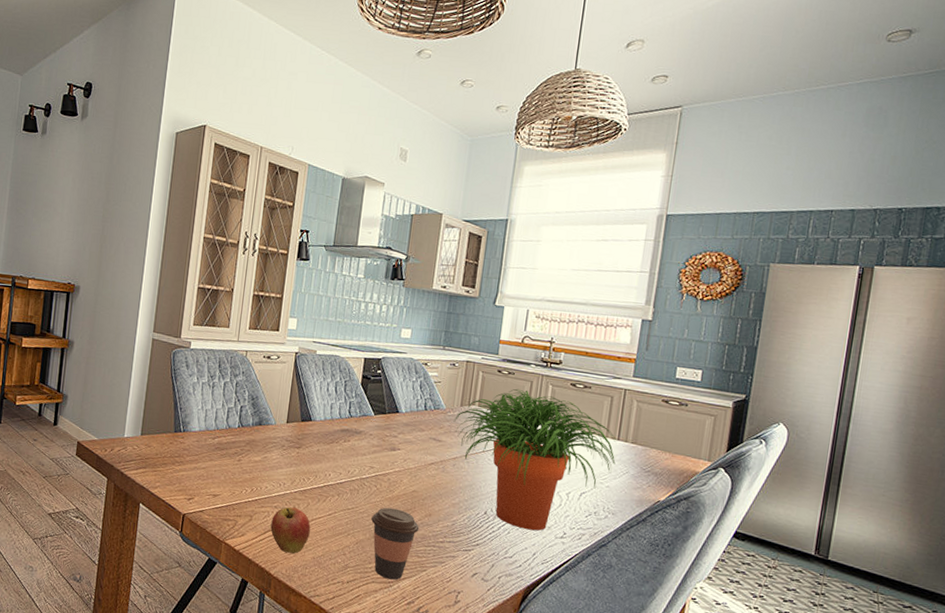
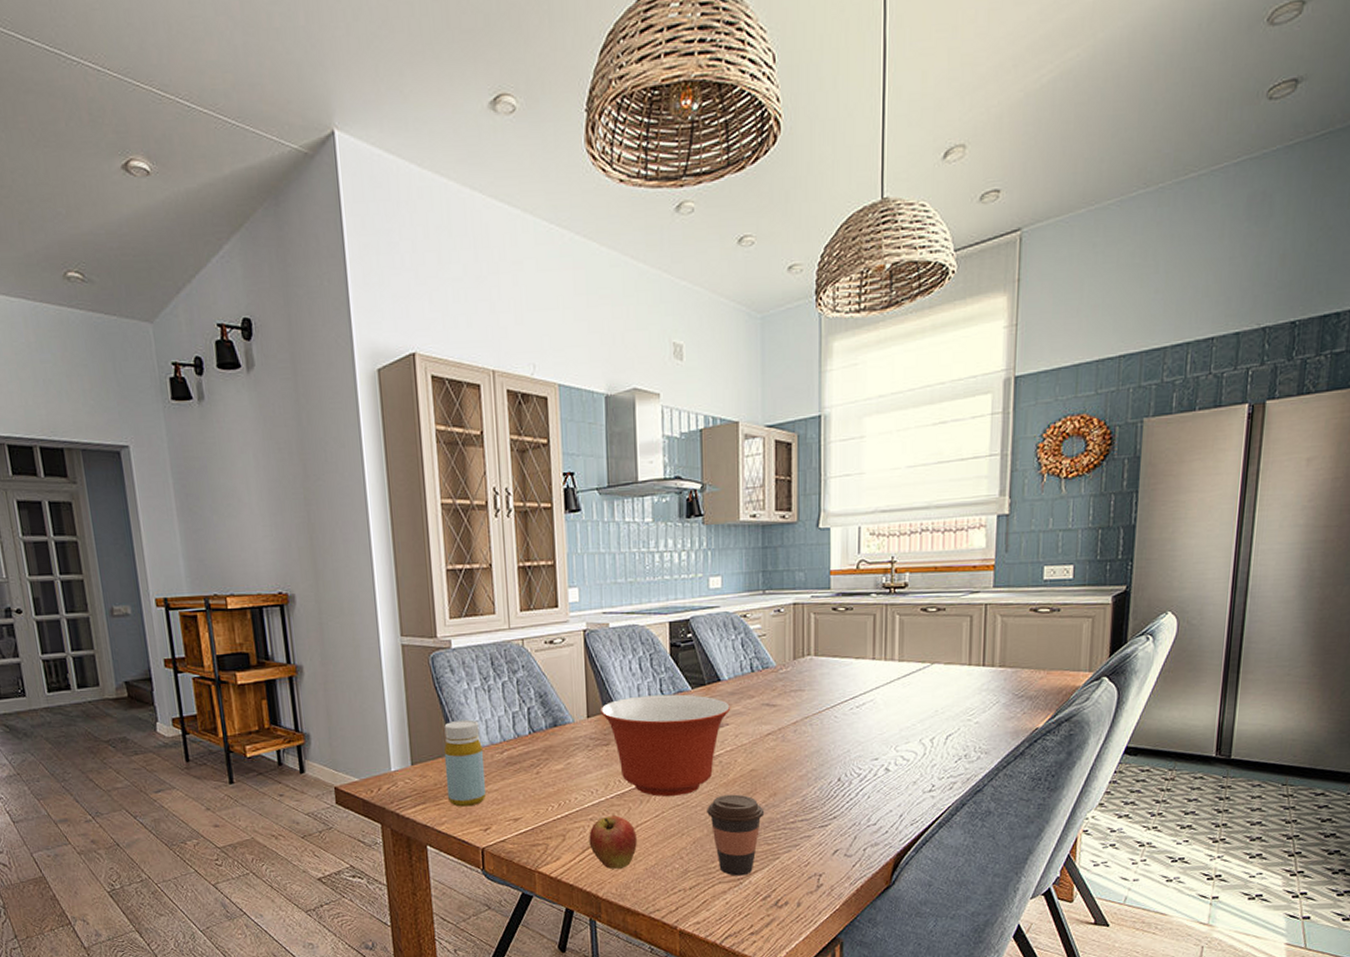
bottle: none [164,406,200,478] -> present [443,719,487,807]
mixing bowl: none [297,412,404,501] -> present [599,694,731,797]
potted plant: present [453,388,617,531] -> none [787,626,983,790]

